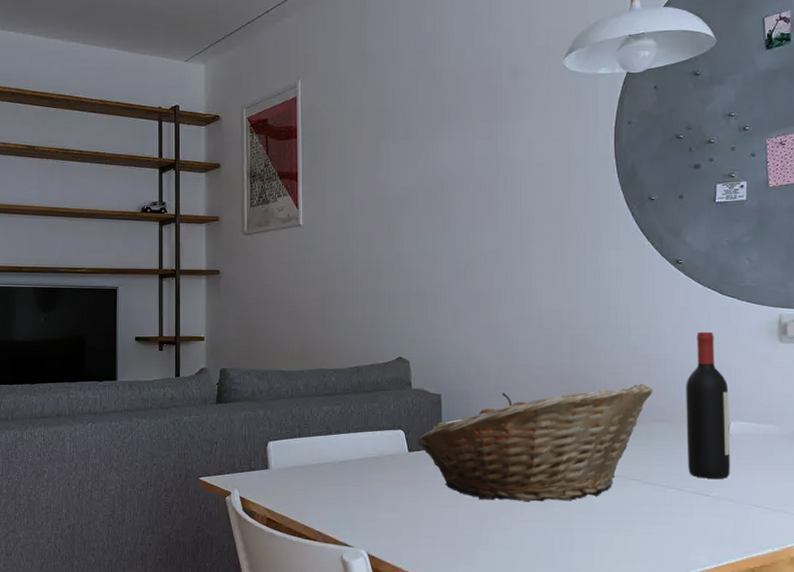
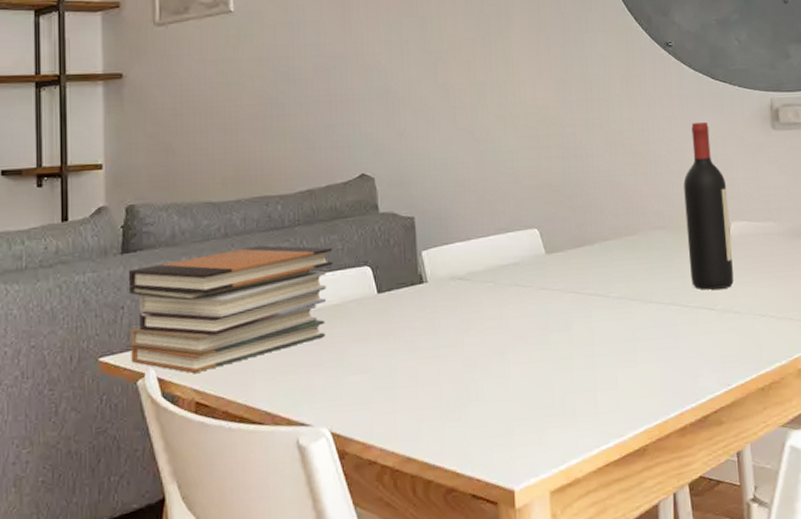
book stack: none [221,406,374,497] -> present [128,245,333,374]
fruit basket: present [417,383,653,502] -> none [387,185,651,344]

